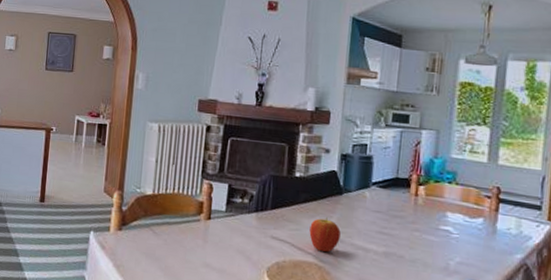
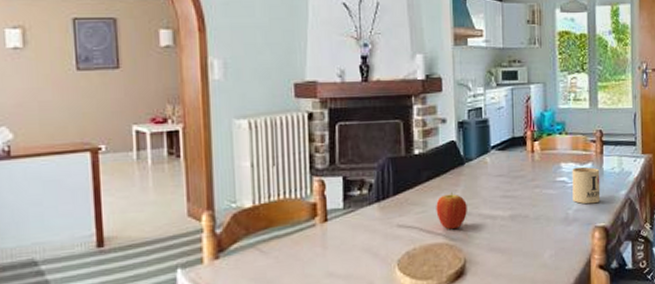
mug: none [456,219,493,261] -> present [572,166,601,204]

